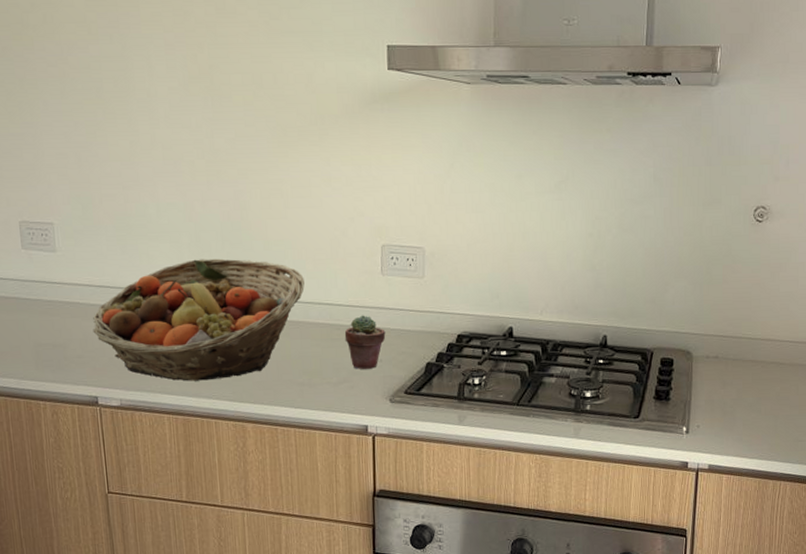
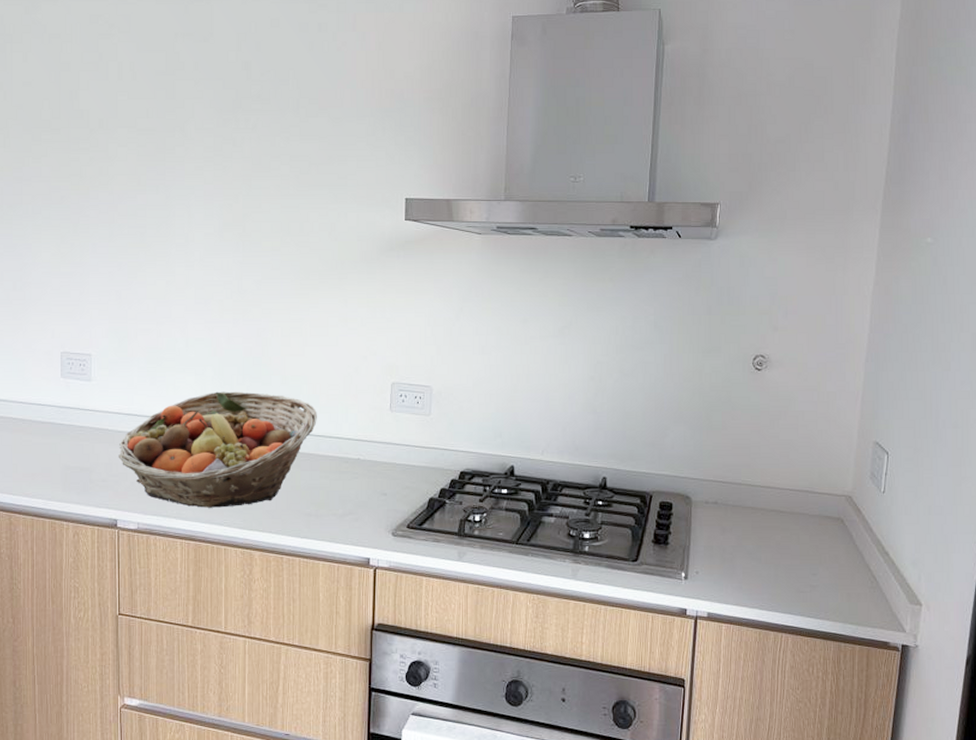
potted succulent: present [344,315,386,369] -> none [352,449,392,502]

